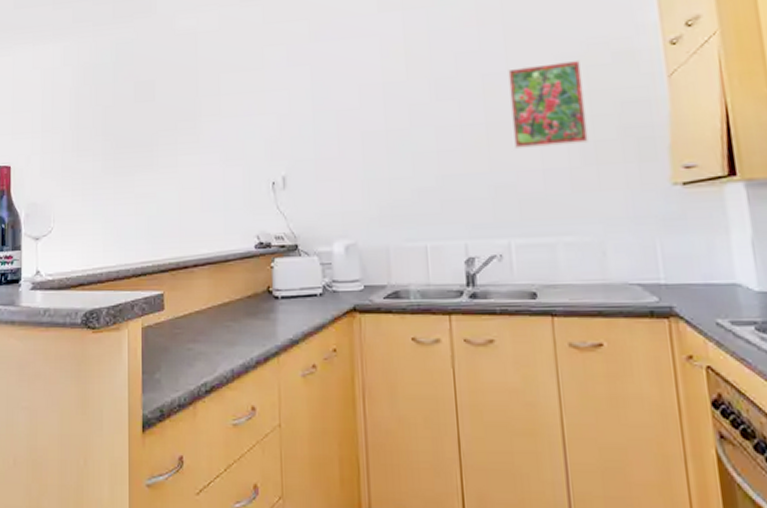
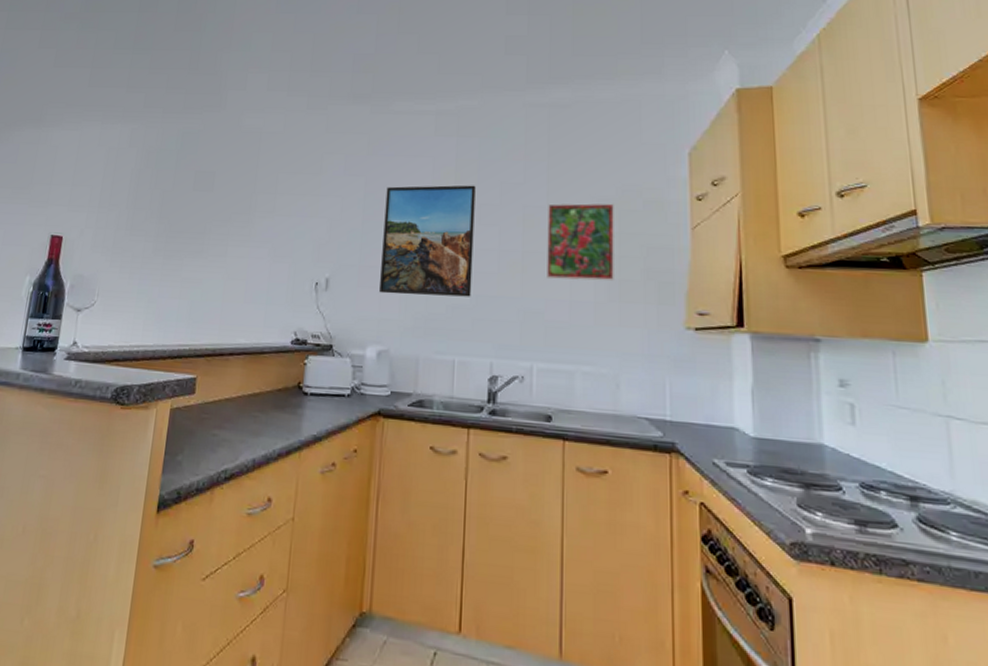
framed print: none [334,59,437,185] -> present [379,185,476,297]

